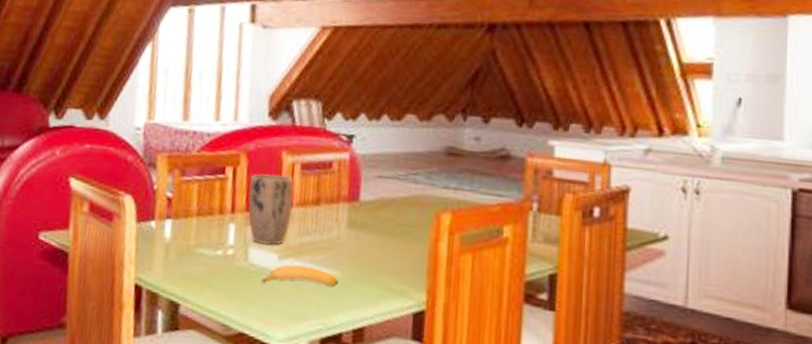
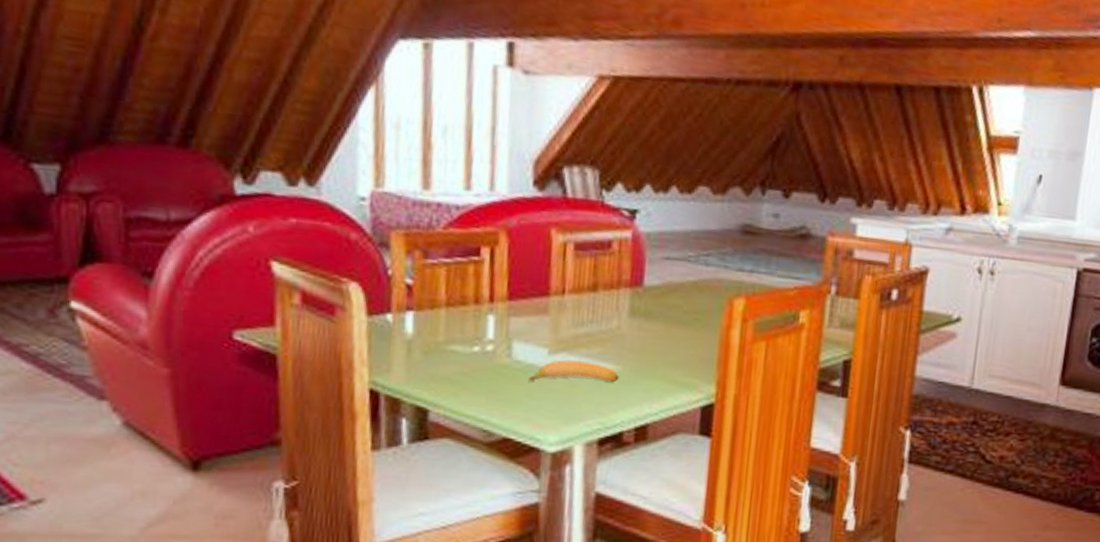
plant pot: present [247,173,294,246] -> none [509,255,566,339]

